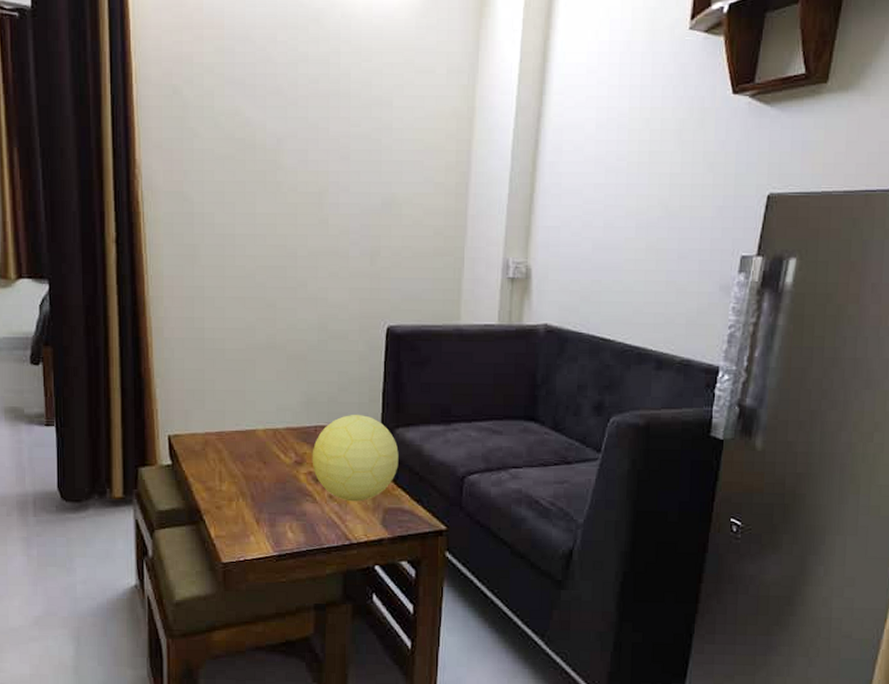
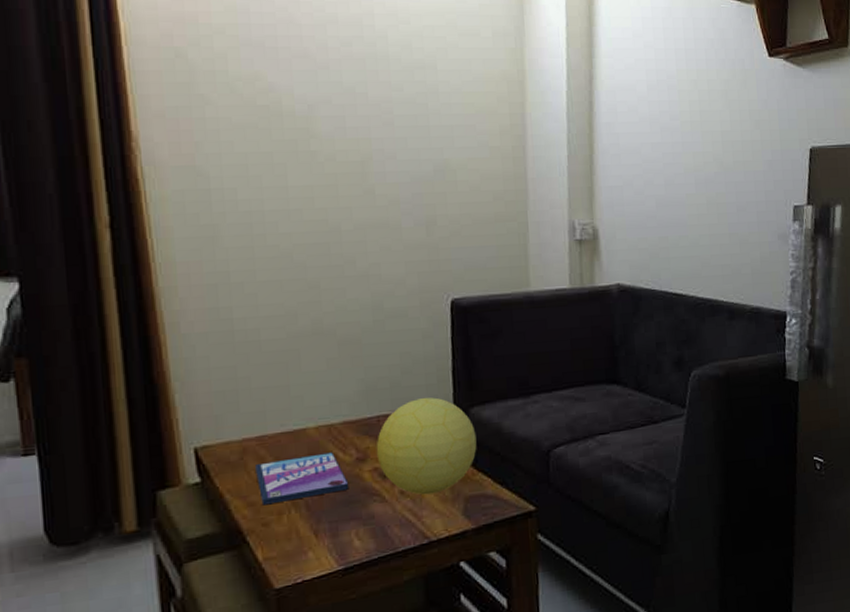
video game case: none [214,453,287,491] -> present [255,452,349,505]

